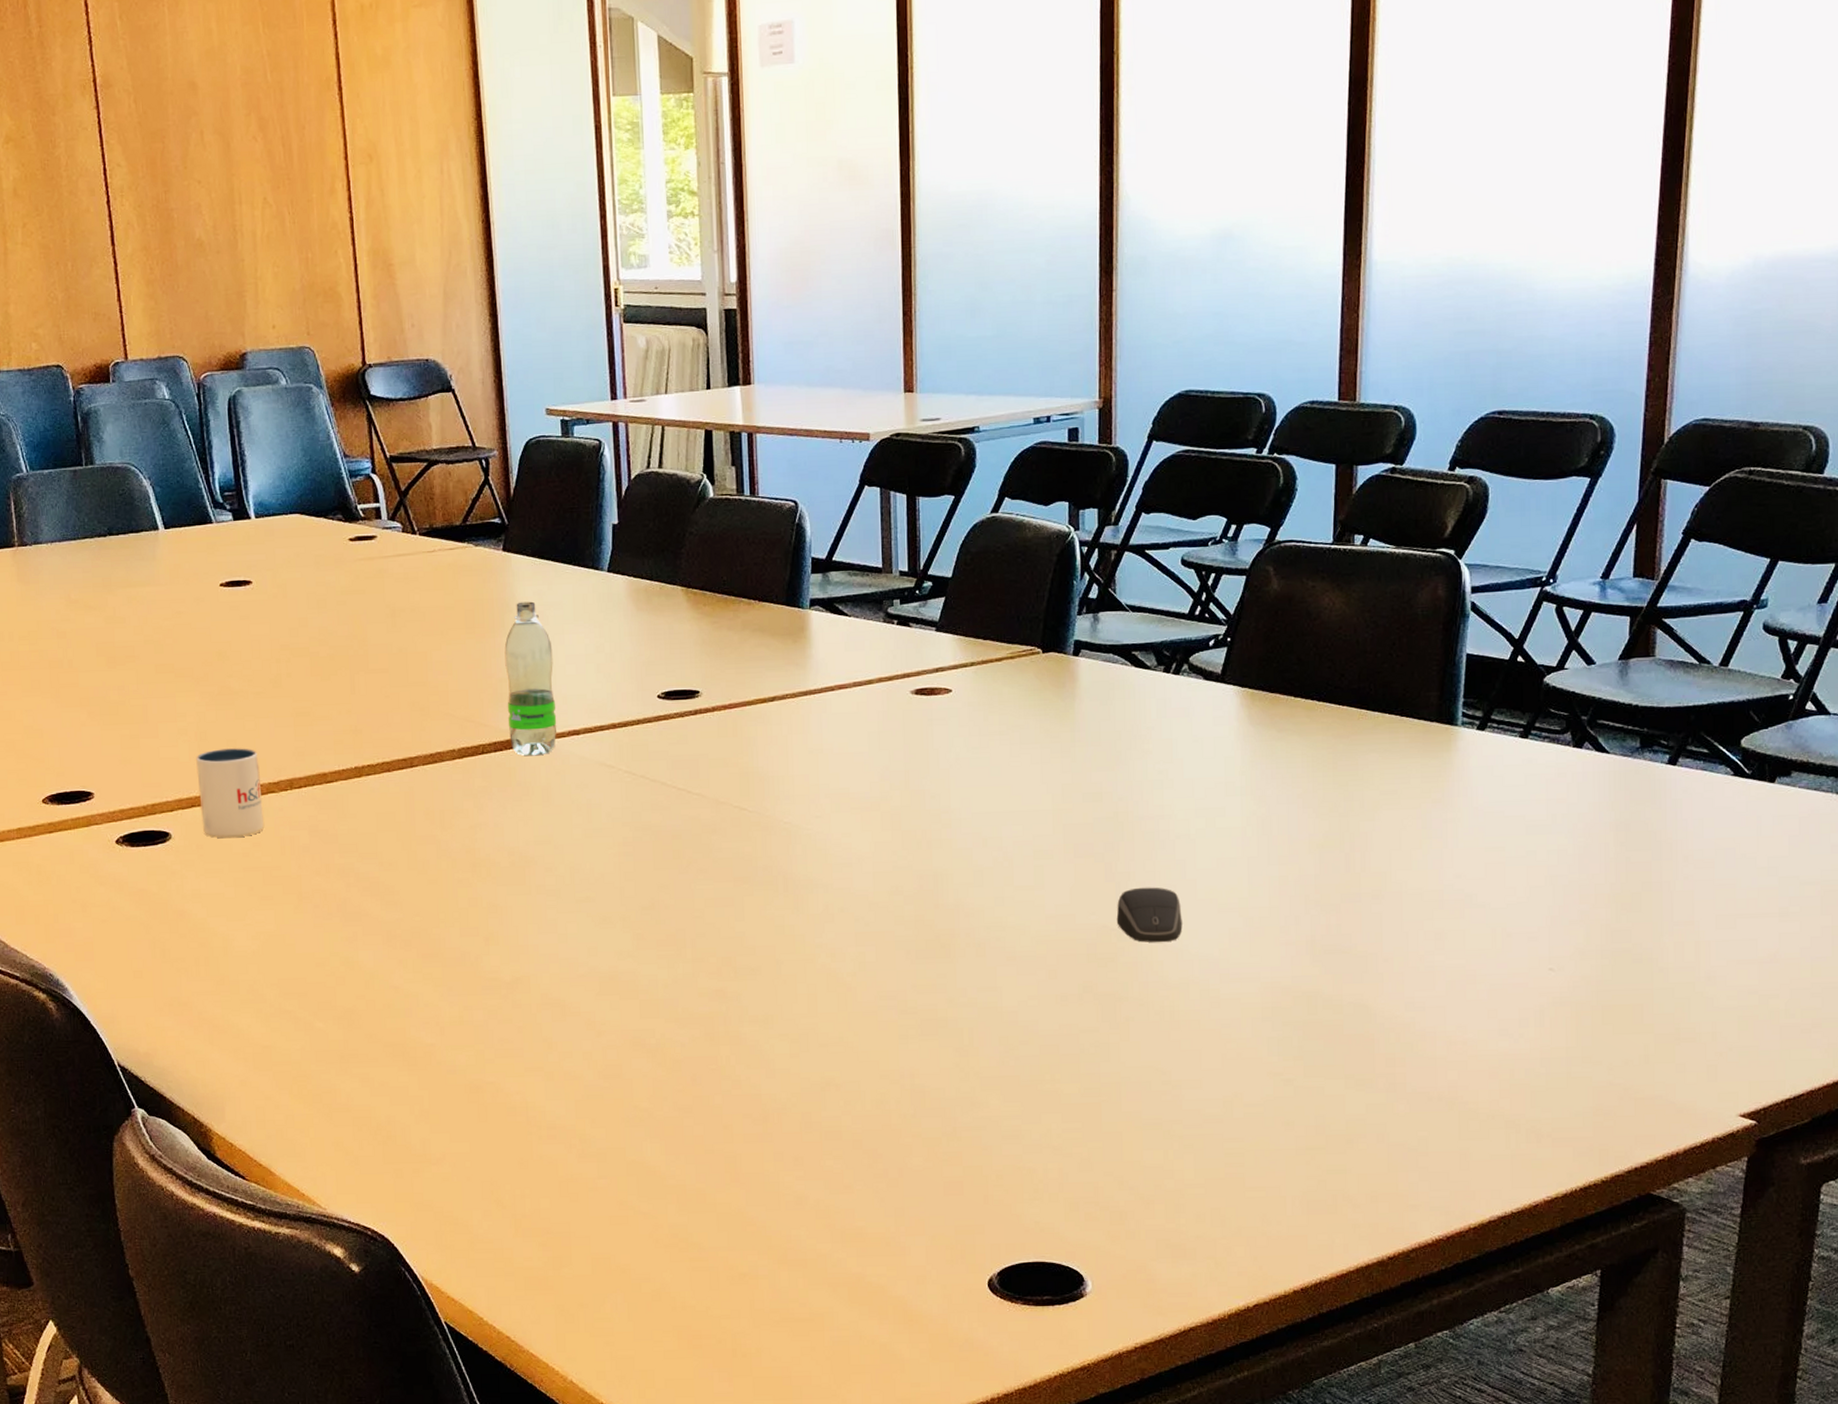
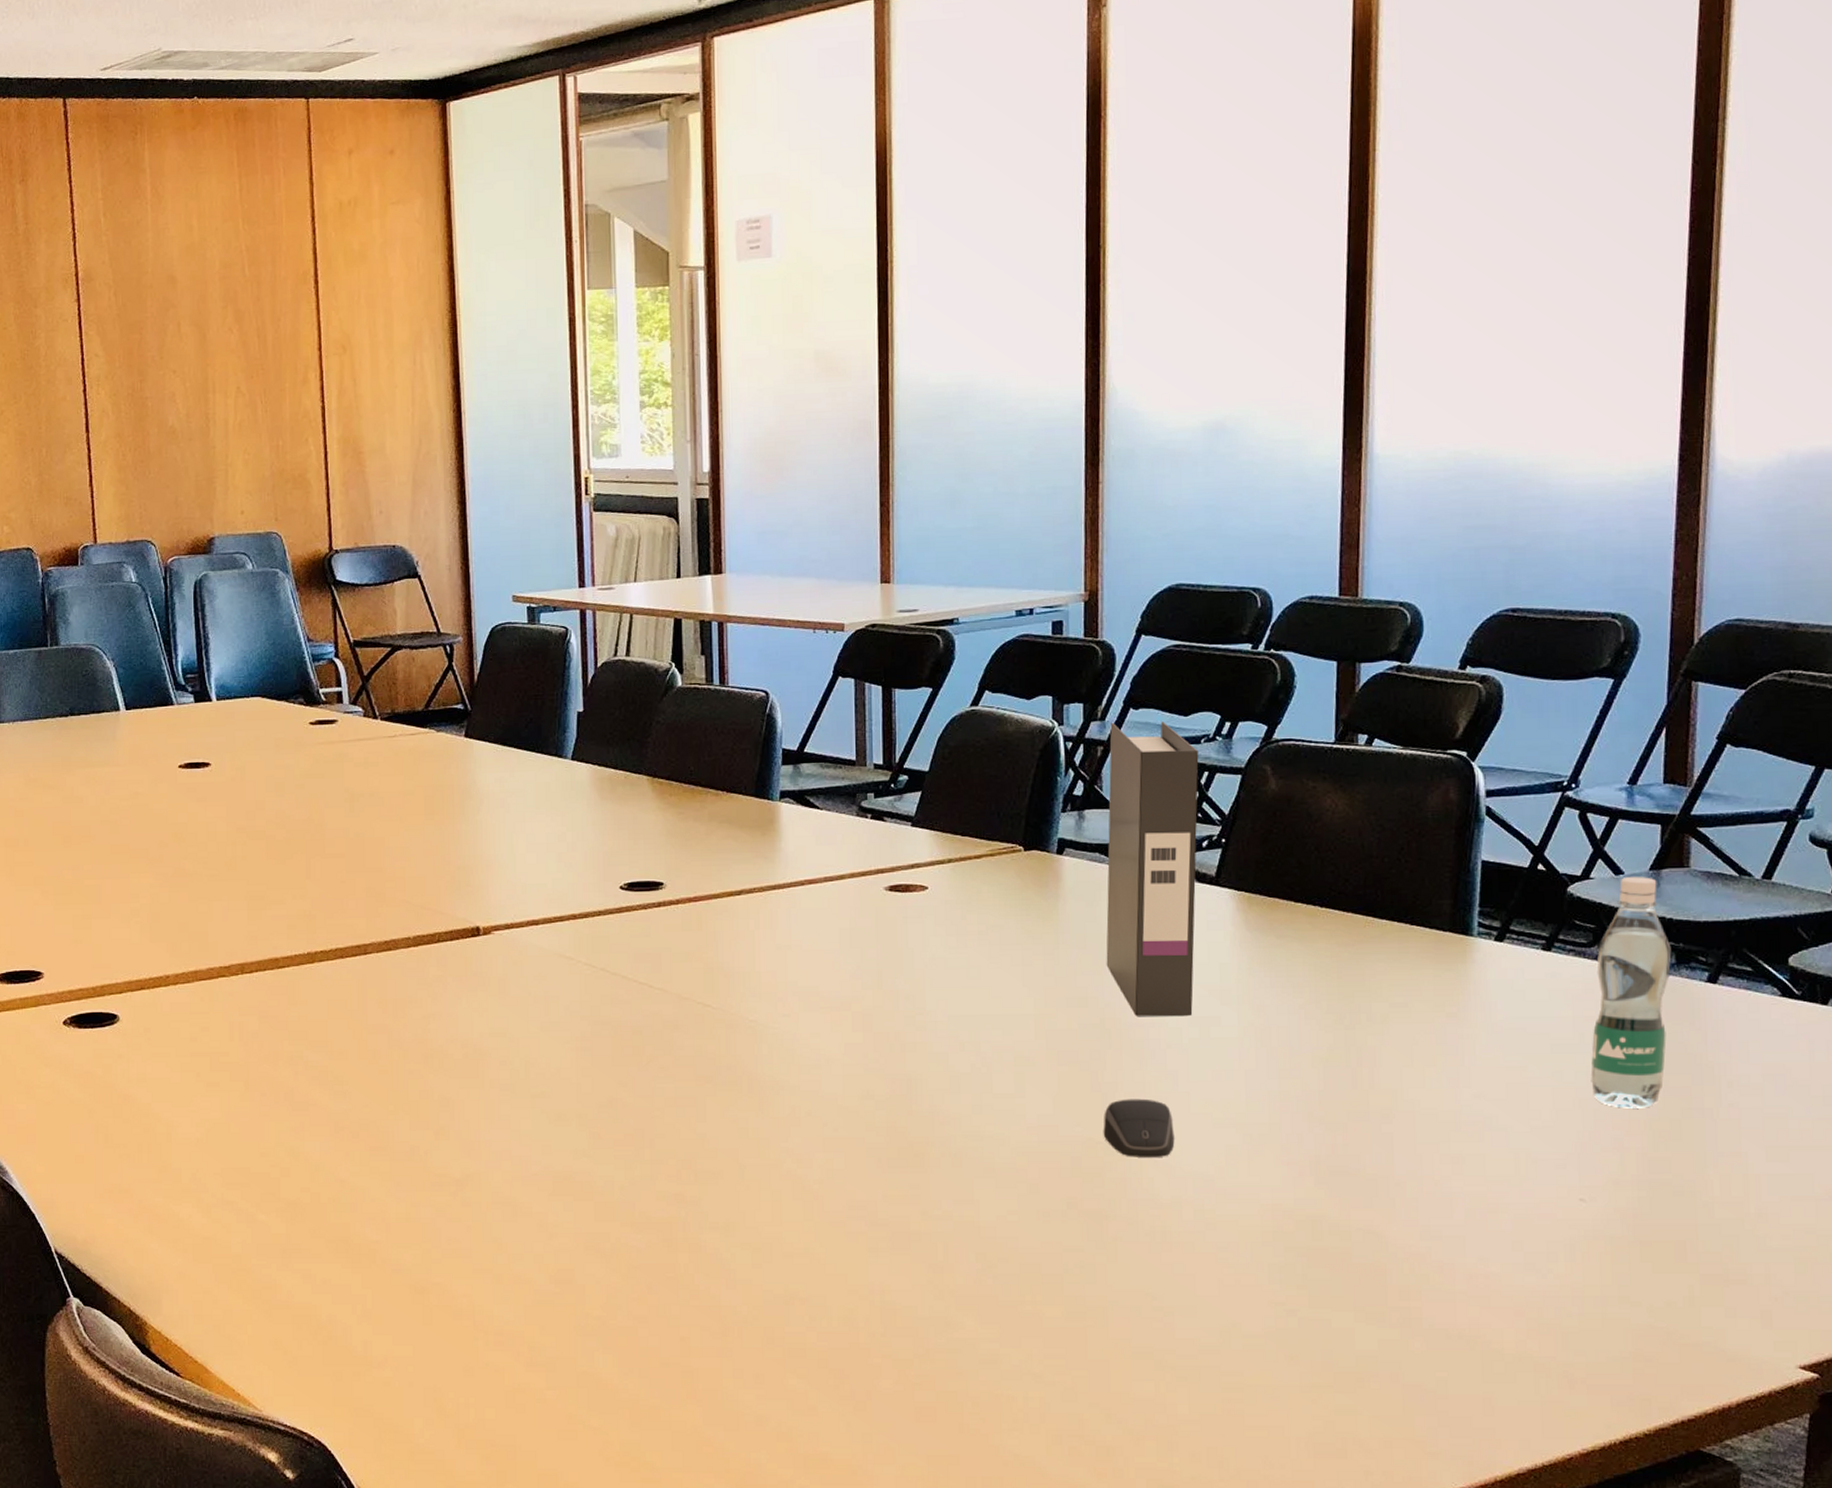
mug: present [196,748,265,839] -> none [147,931,214,1022]
bottle: present [504,601,557,755] -> none [464,788,516,945]
binder: none [1119,525,1206,809] -> present [1106,721,1199,1017]
bottle: none [1561,666,1637,884] -> present [1590,877,1672,1108]

